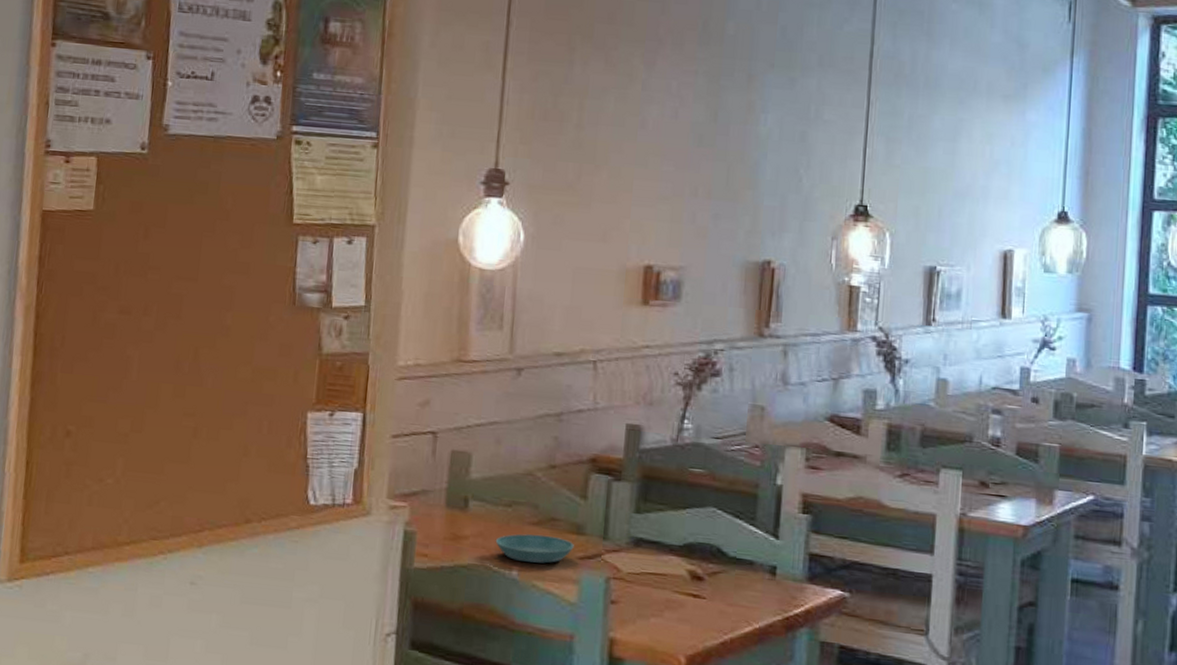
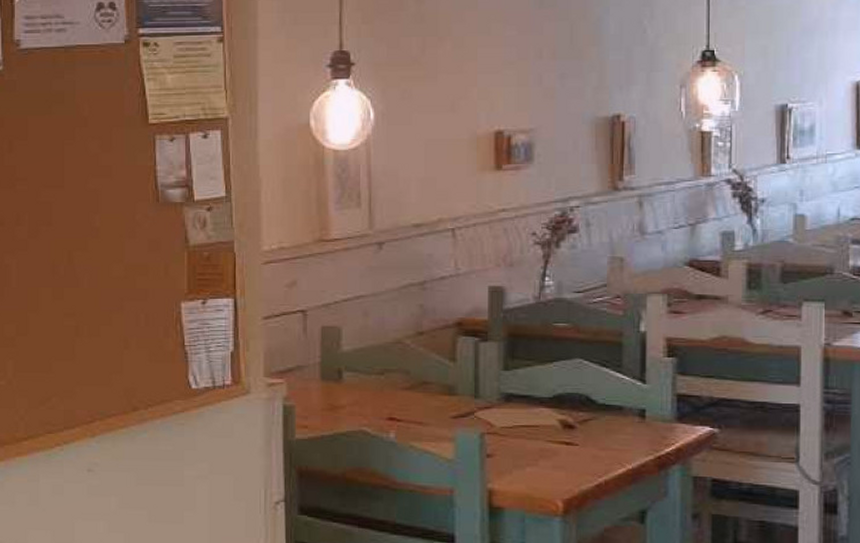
saucer: present [495,534,574,564] -> none [371,398,447,426]

